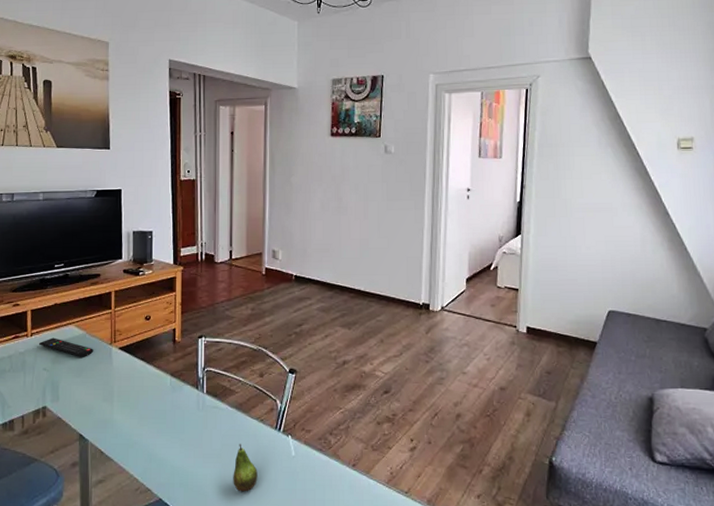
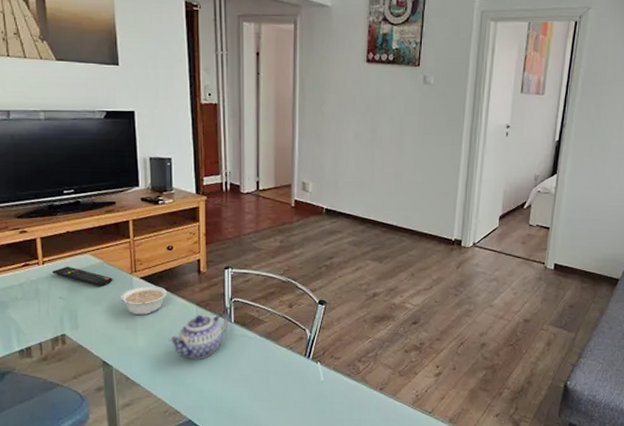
legume: none [99,356,143,386] -> present [120,286,167,315]
teapot: none [142,382,201,433] -> present [168,312,229,360]
fruit: present [233,444,258,492] -> none [262,370,287,413]

